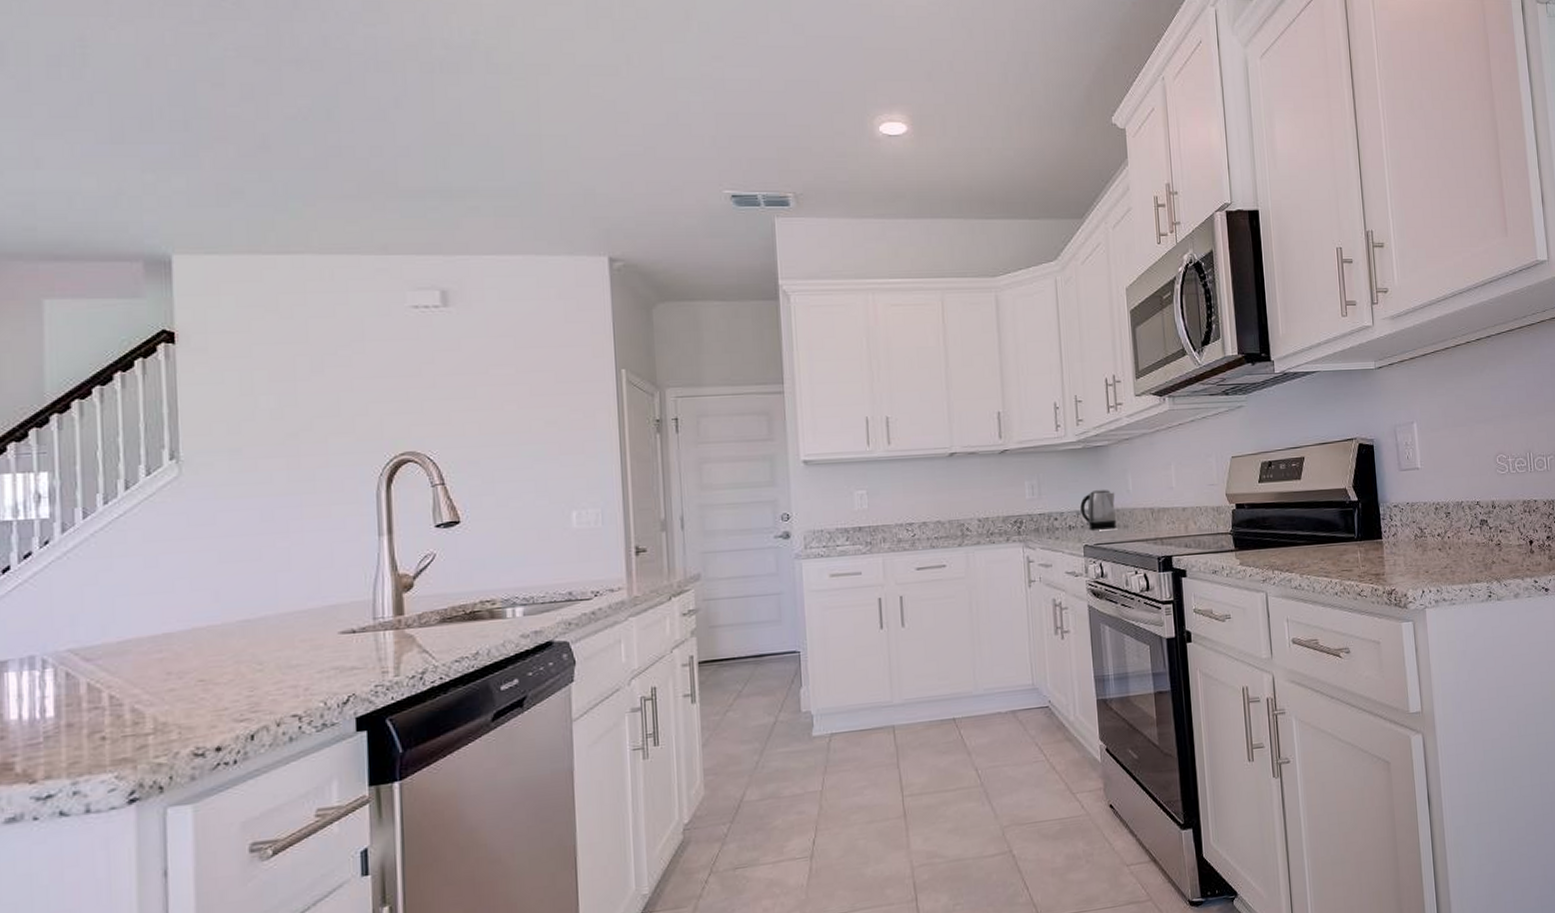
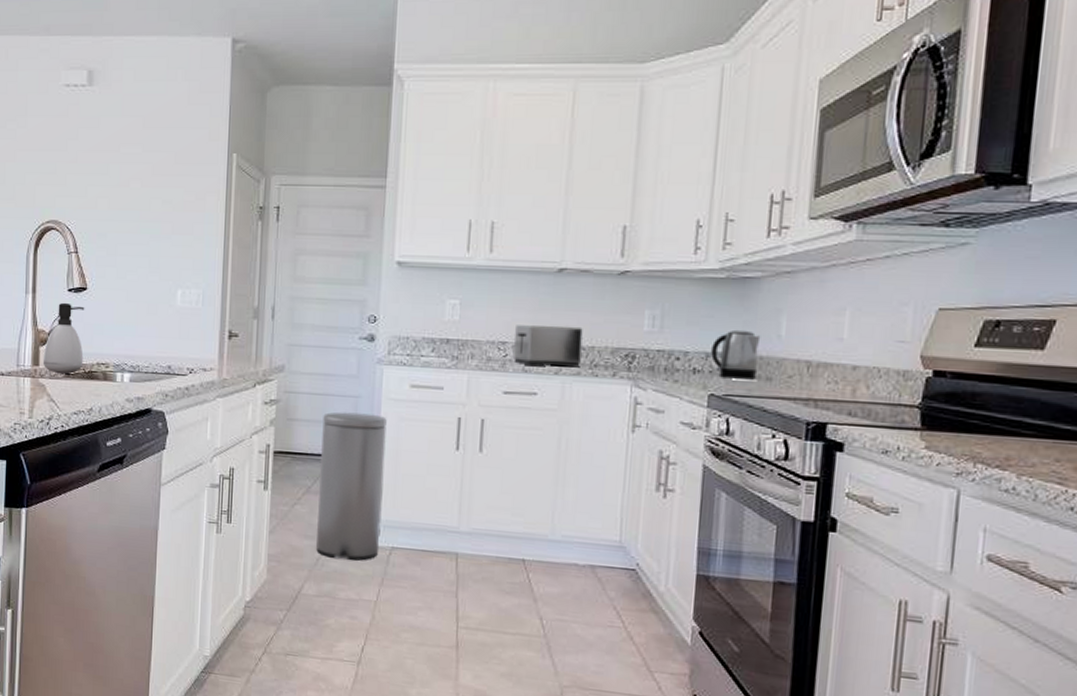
soap dispenser: none [408,540,463,621] -> present [42,302,85,375]
pedal bin: none [746,608,819,758] -> present [316,412,387,561]
toaster: none [919,501,979,542] -> present [514,325,583,367]

